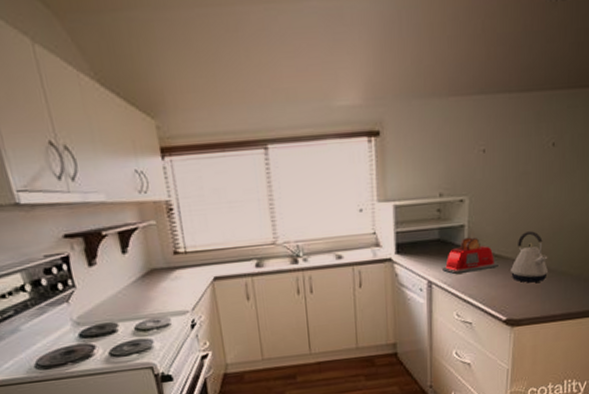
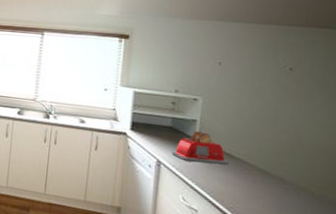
kettle: present [511,231,548,283] -> none [242,139,284,191]

